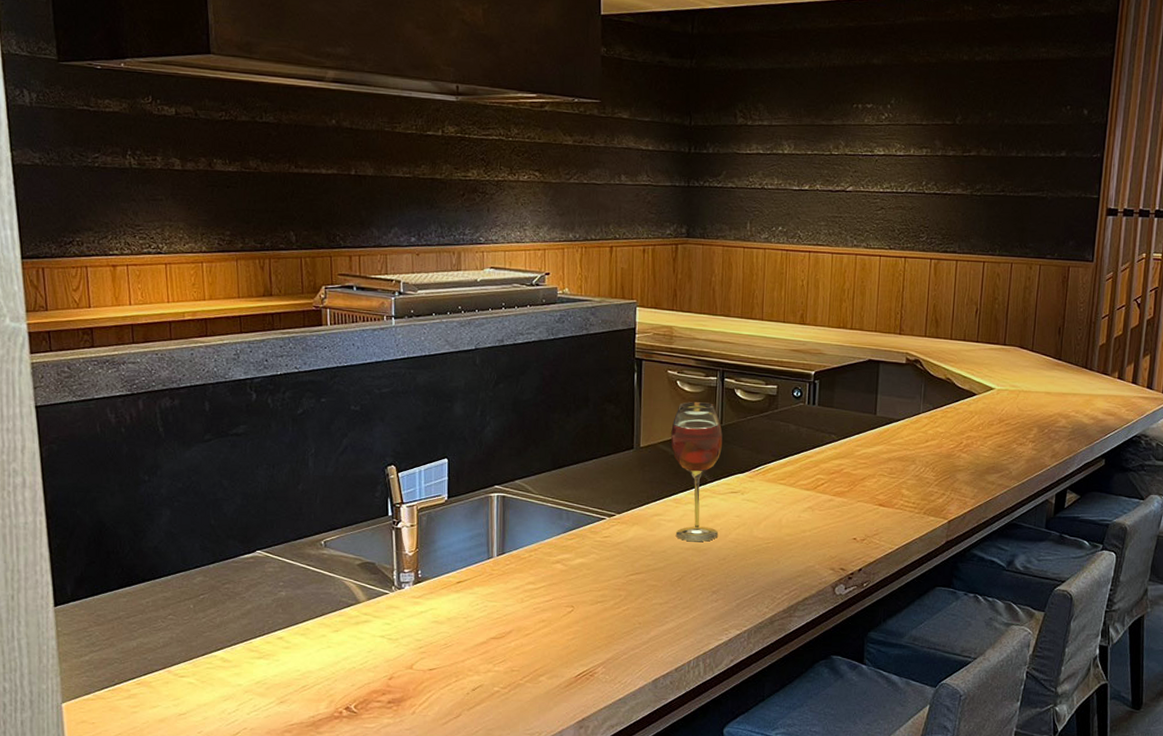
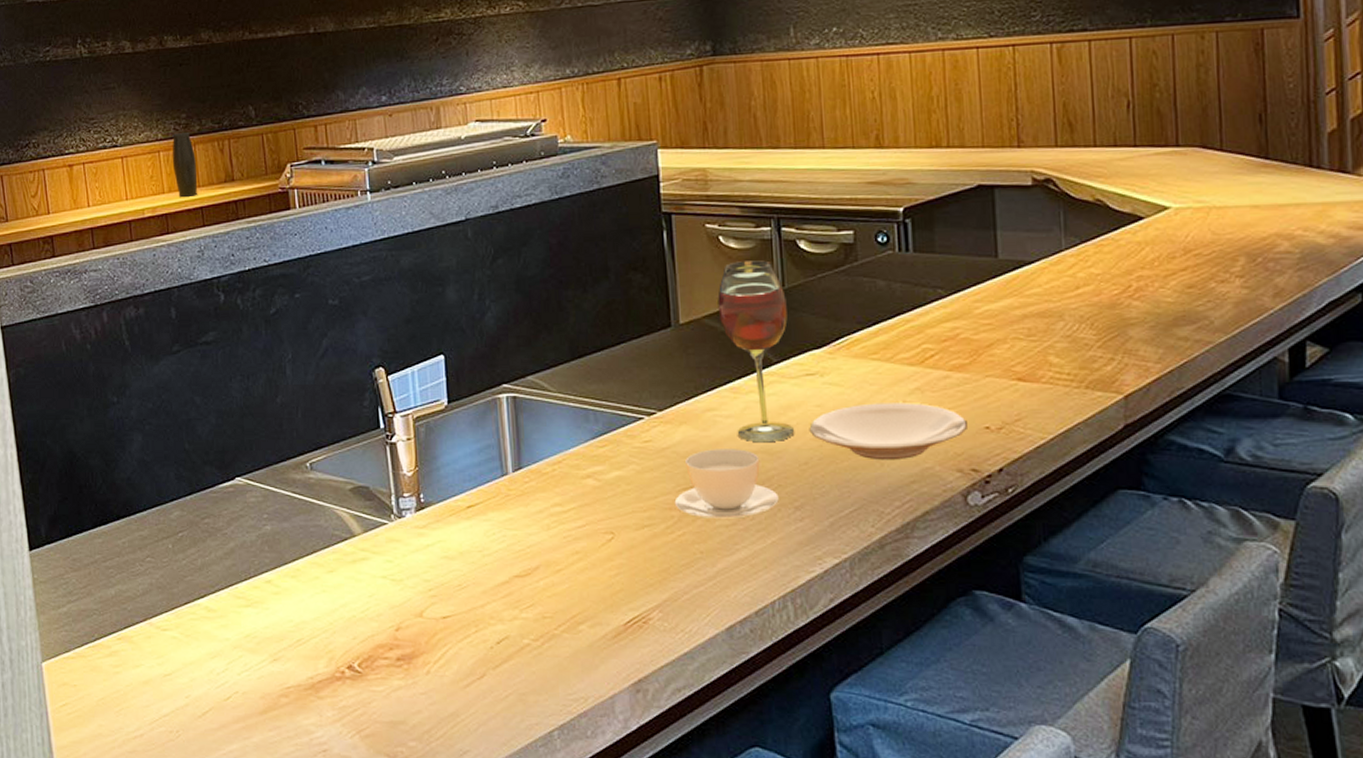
vase: none [214,248,238,306] -> present [172,133,198,197]
teacup: none [623,545,701,599] -> present [674,449,779,519]
saucer: none [729,516,841,560] -> present [809,403,967,461]

